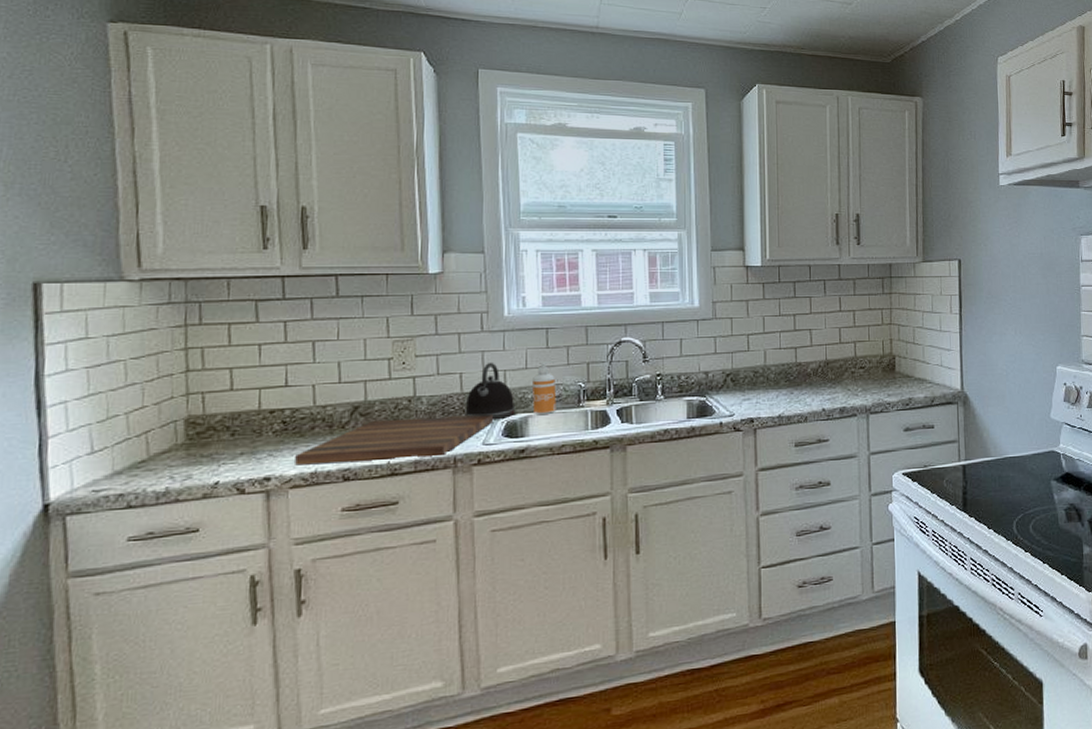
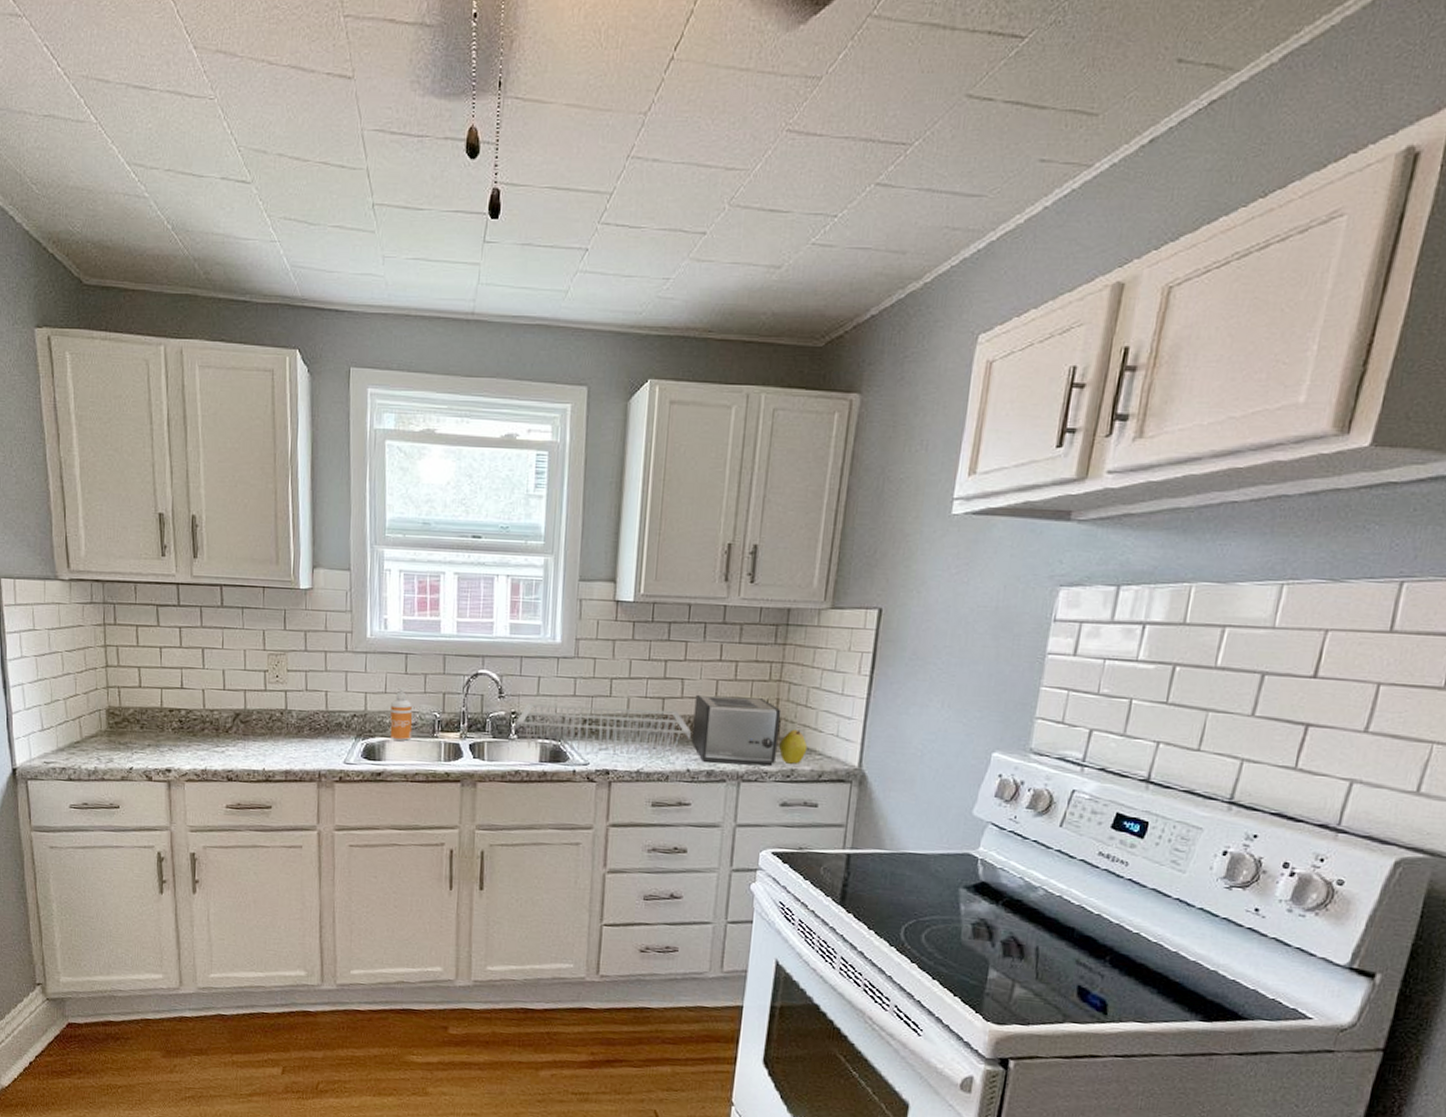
cutting board: present [295,415,494,466] -> none [189,729,355,769]
kettle: present [465,362,516,420] -> none [329,682,375,741]
dish rack: none [661,358,823,407] -> present [515,703,692,756]
toaster: none [823,340,896,401] -> present [691,694,782,767]
fruit: none [896,364,920,394] -> present [778,729,808,764]

